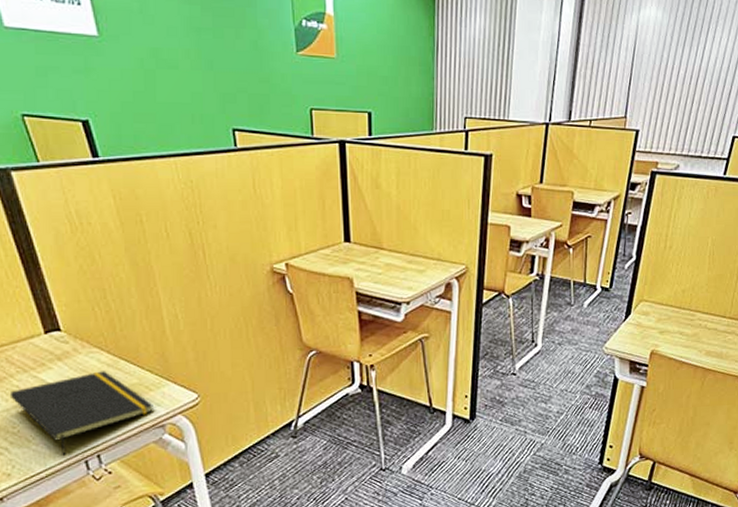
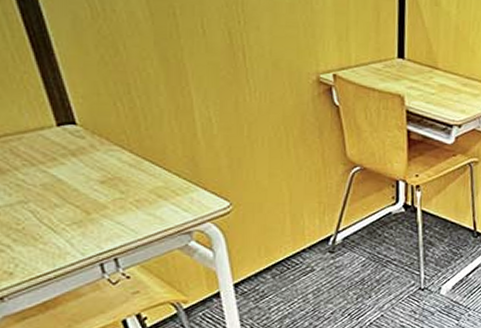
notepad: present [9,371,153,456] -> none [13,171,180,257]

